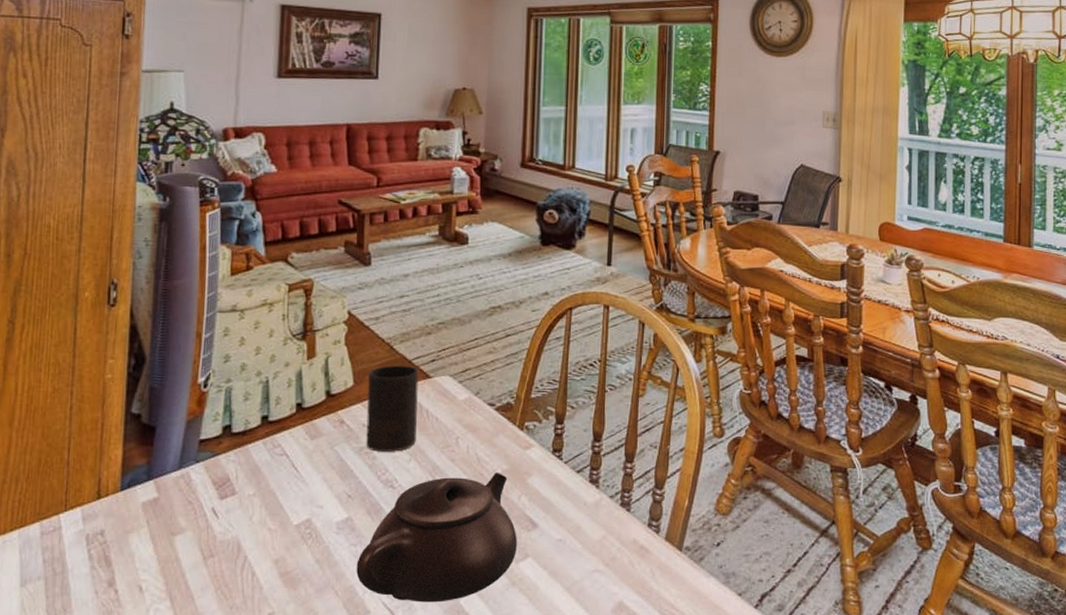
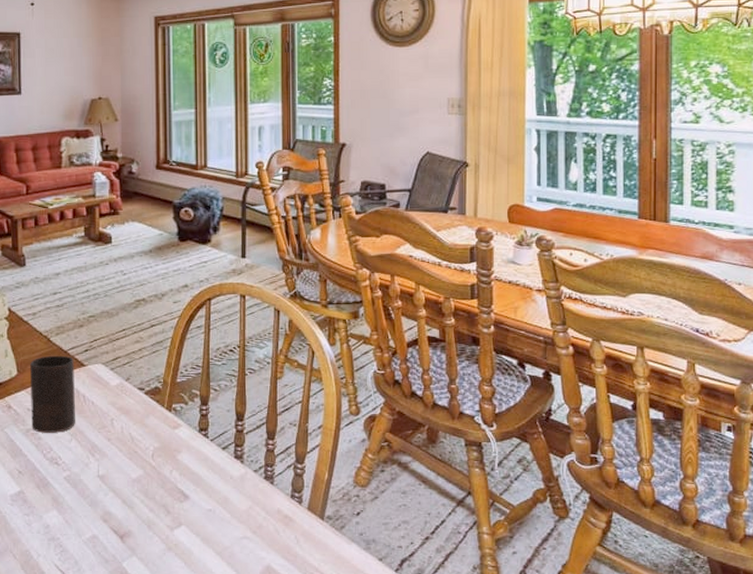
teapot: present [356,473,517,603] -> none [30,450,171,565]

